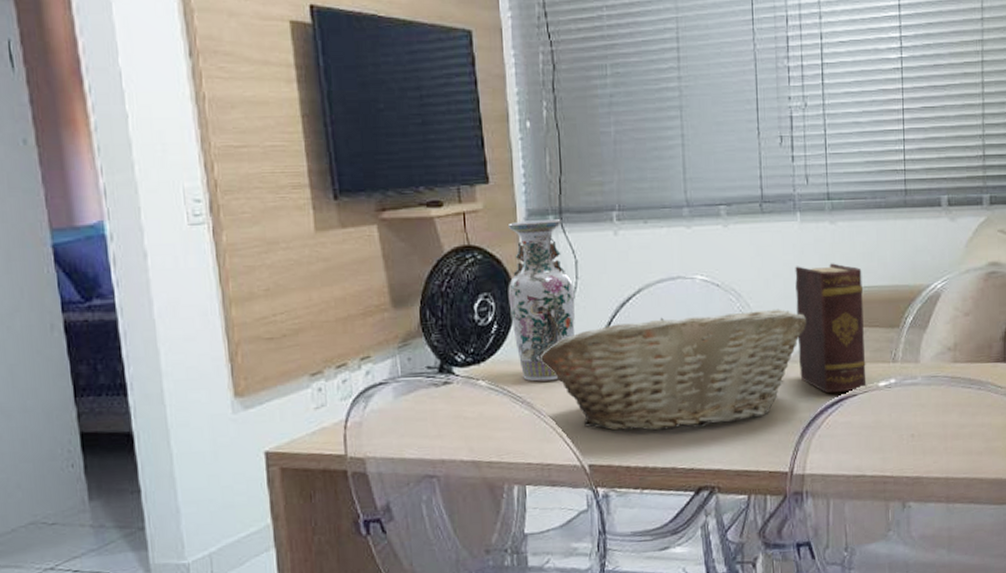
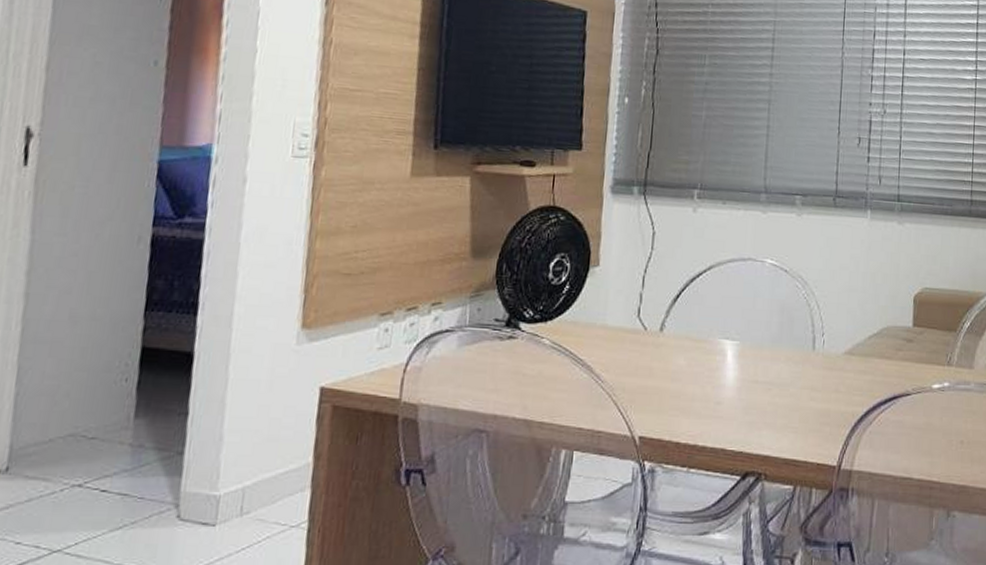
vase: present [508,218,575,382] -> none [583,188,648,347]
fruit basket: present [539,309,806,431] -> none [605,296,867,410]
diary: present [795,263,867,394] -> none [856,261,925,391]

